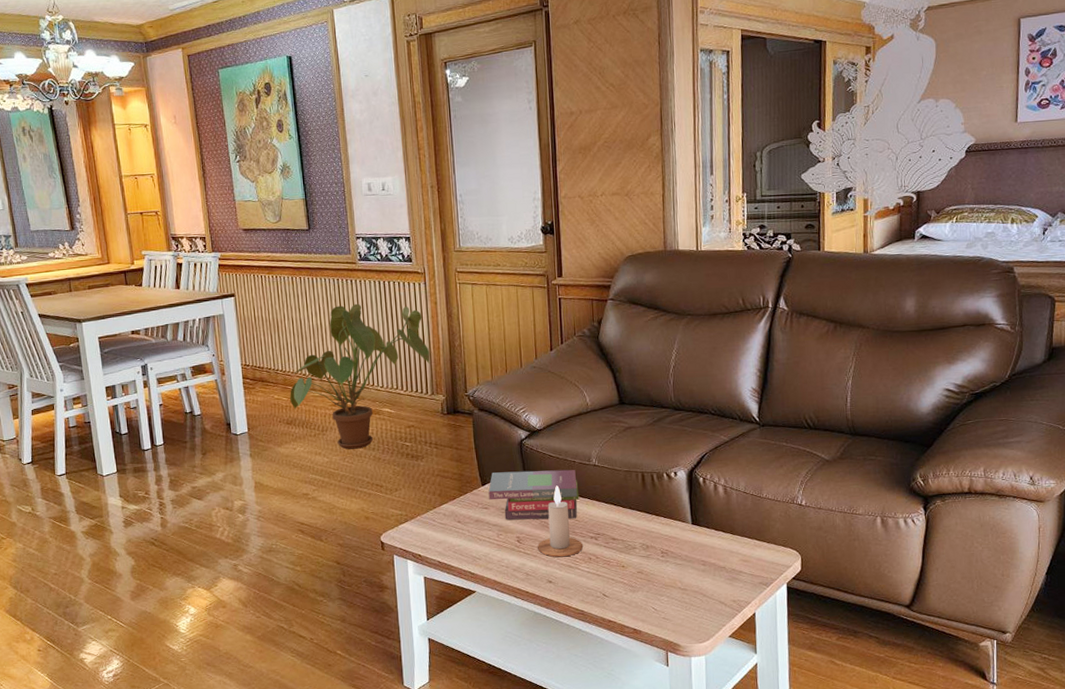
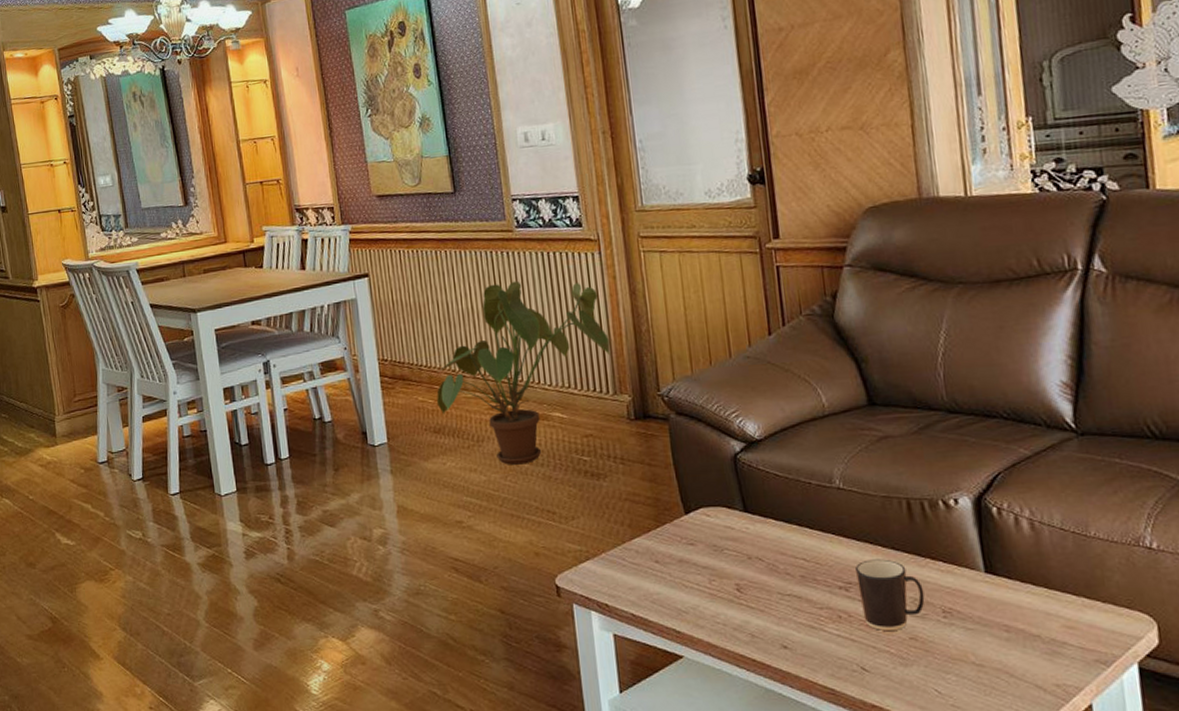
books: present [488,469,579,520] -> none [694,493,820,561]
candle: present [537,485,584,557] -> none [764,515,829,614]
mug: none [602,516,650,568] -> present [855,559,925,632]

